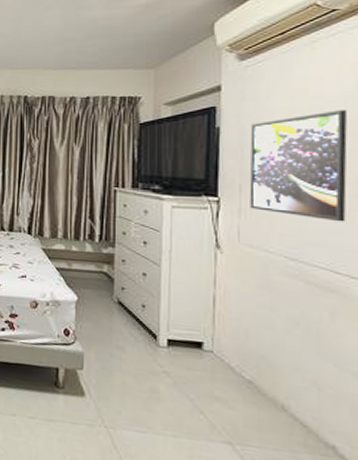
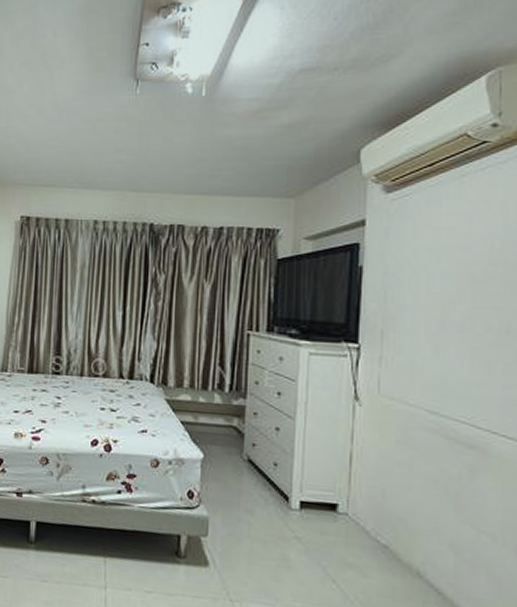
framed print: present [249,110,347,222] -> none [391,251,493,373]

